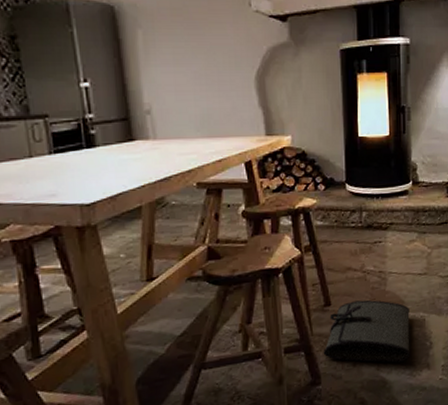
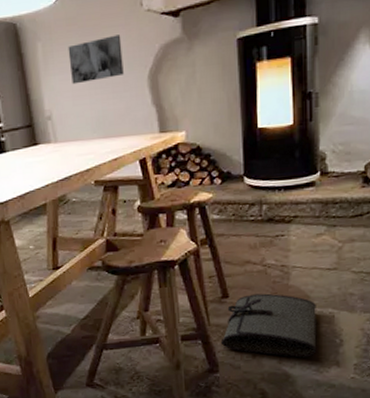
wall art: none [171,32,231,79] -> present [68,35,124,85]

